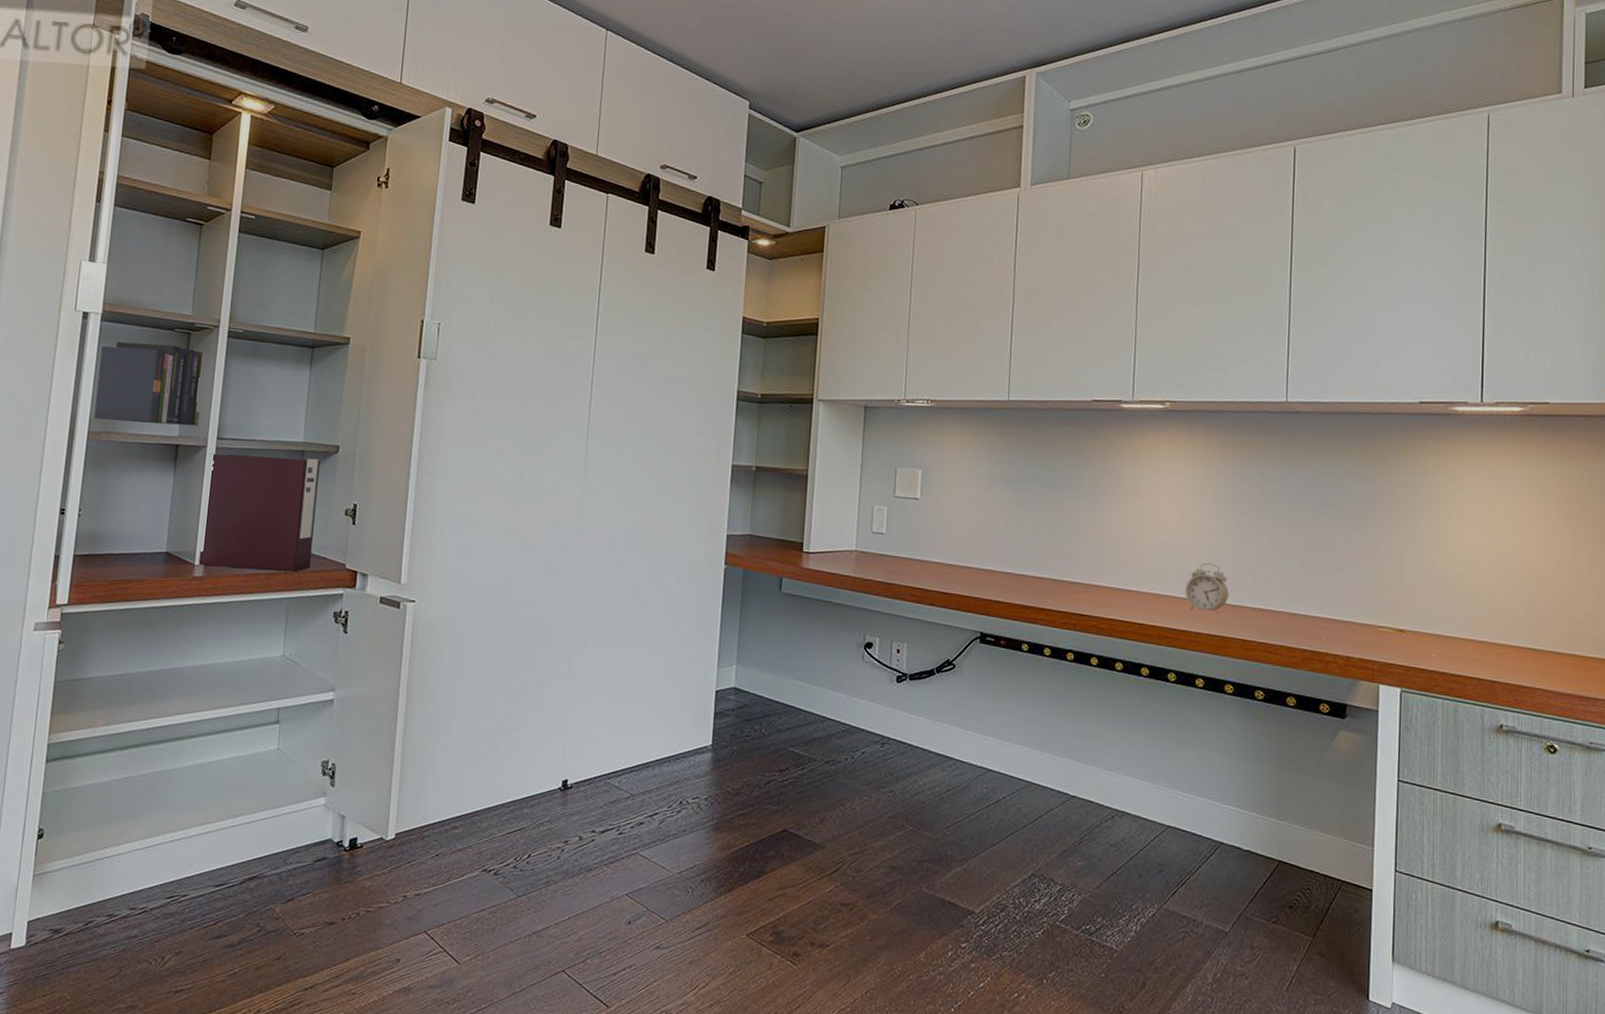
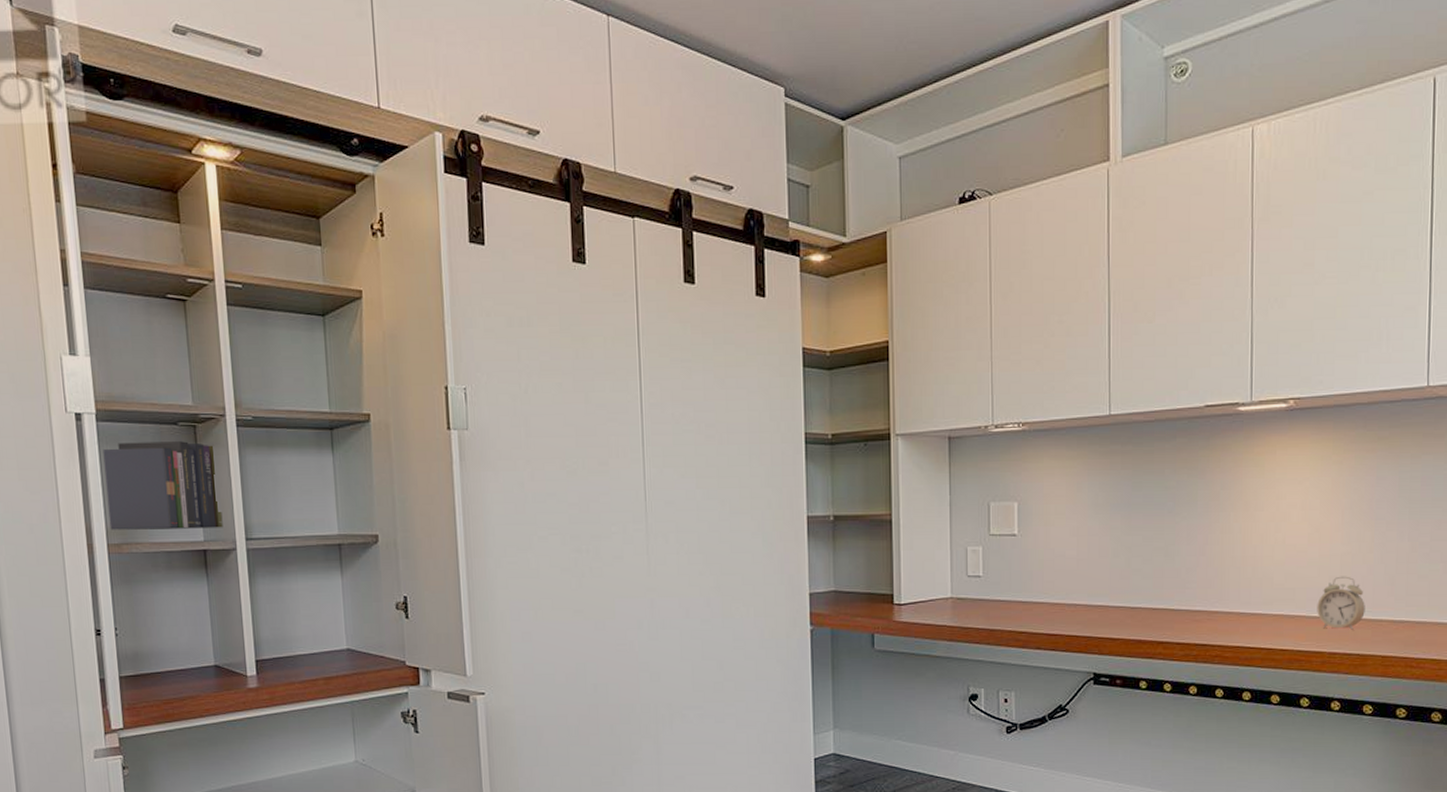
binder: present [198,453,320,572] -> none [243,551,369,676]

